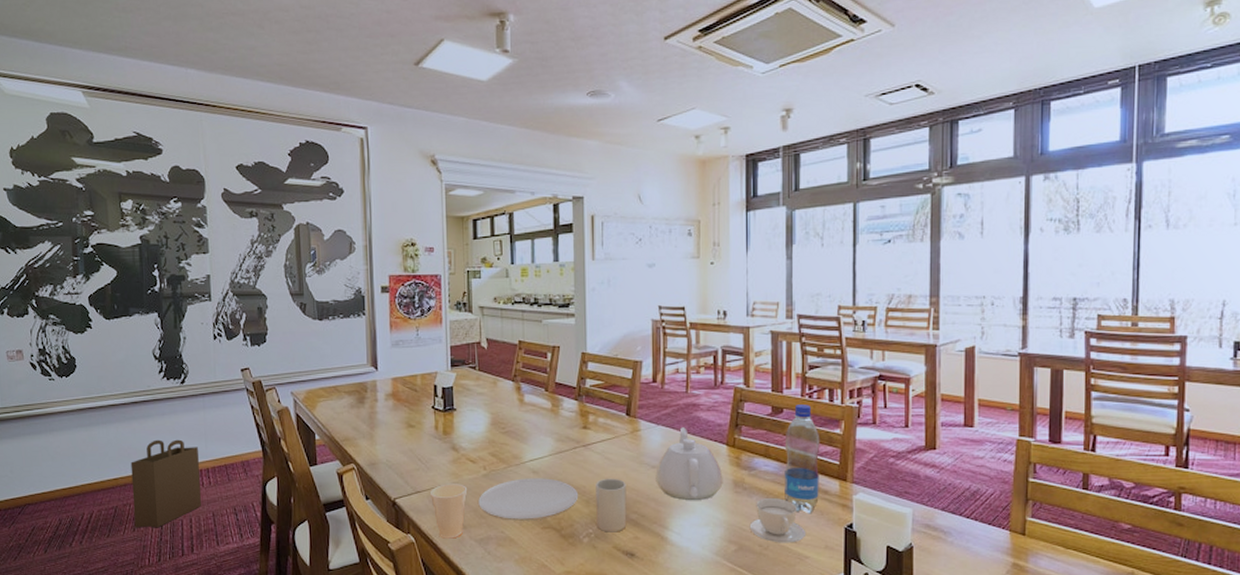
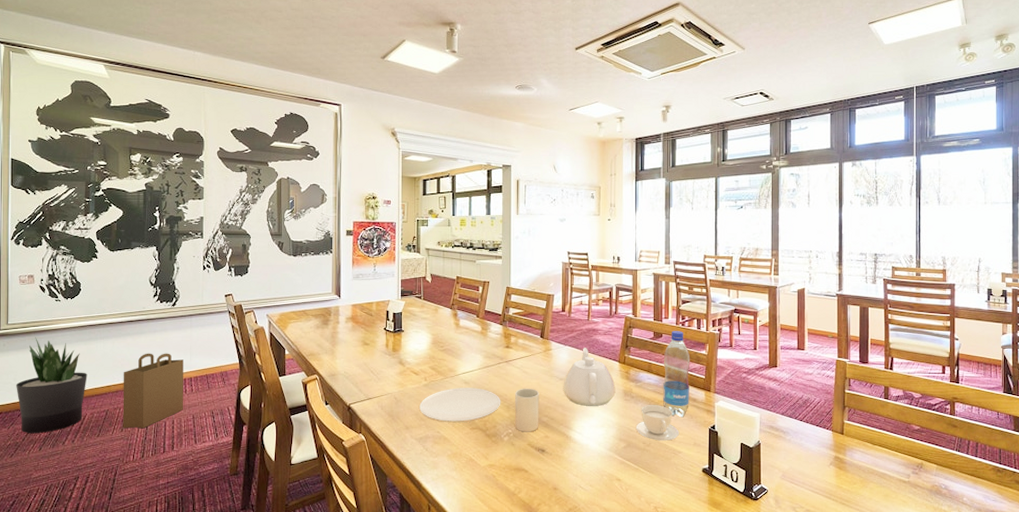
planter: none [13,422,91,534] -> present [16,336,87,434]
cup: present [429,484,468,539] -> none [379,392,411,438]

